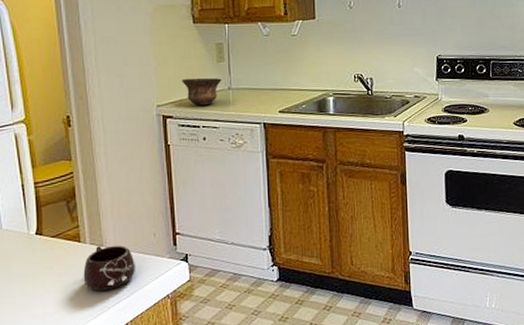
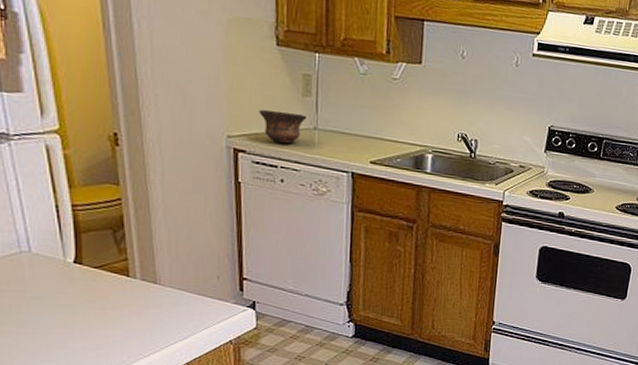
mug: present [83,246,135,291] -> none [132,283,194,331]

